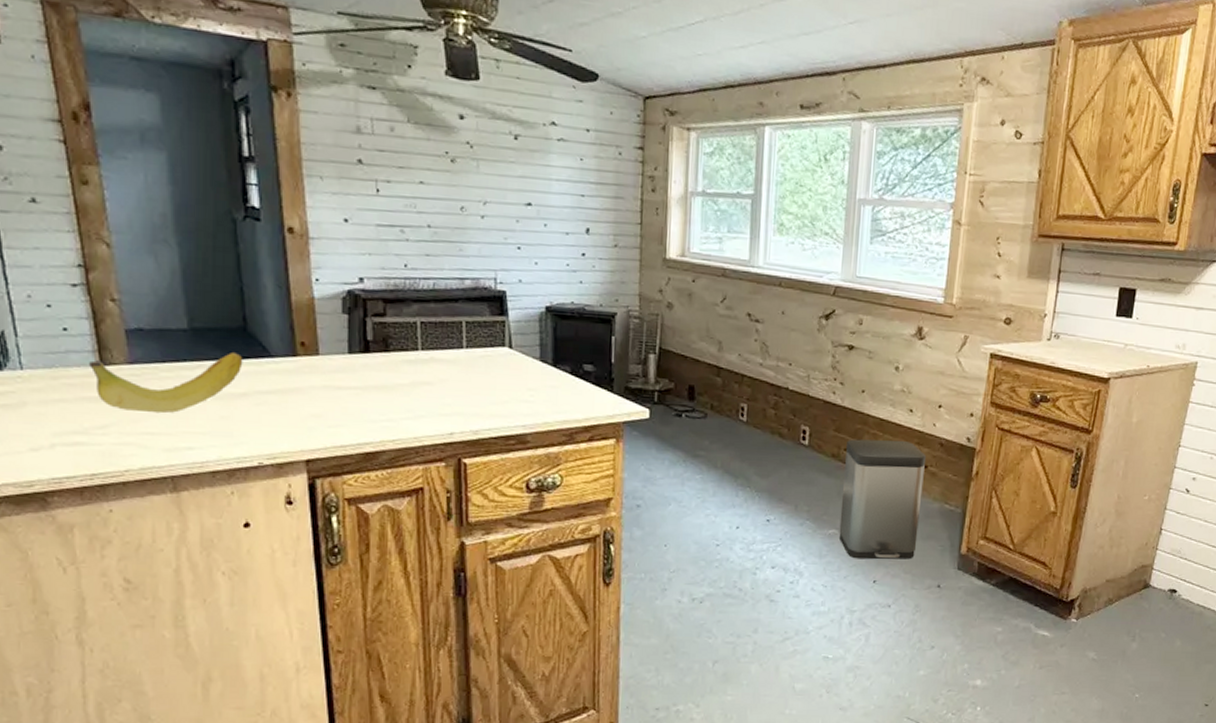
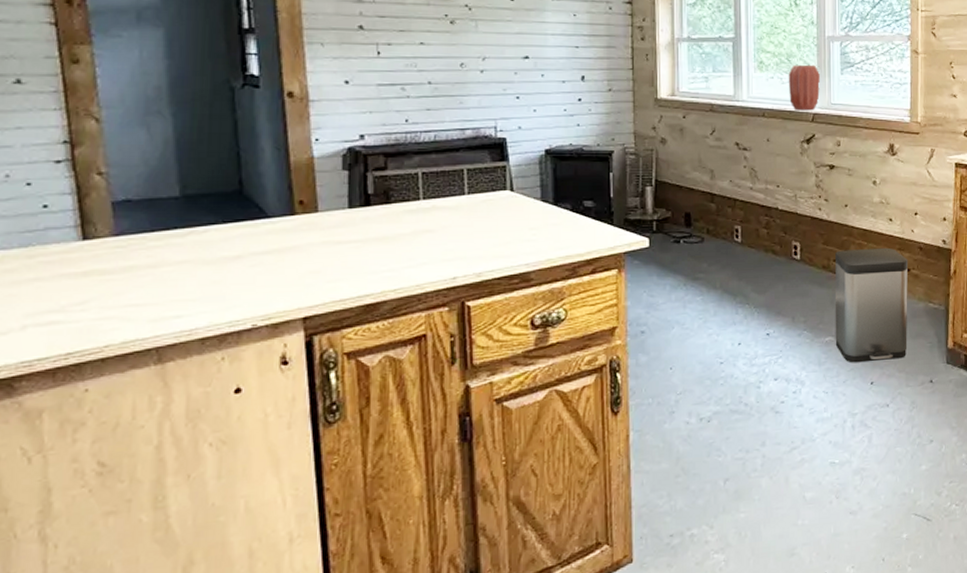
fruit: present [90,351,243,414] -> none [70,215,238,285]
vase: none [809,229,846,283] -> present [788,64,820,111]

